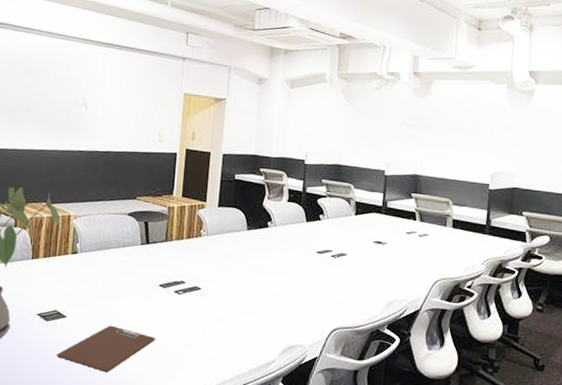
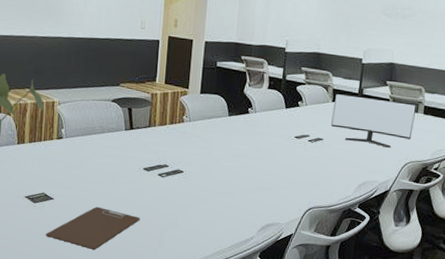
monitor: none [355,206,444,264] -> present [331,93,416,148]

